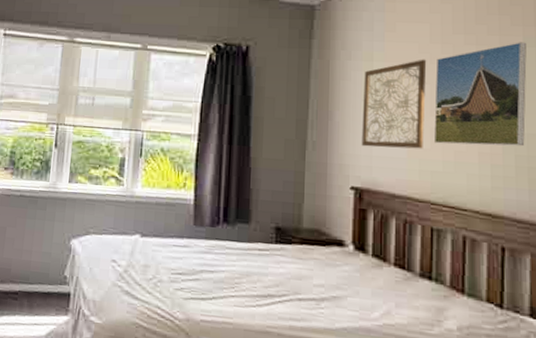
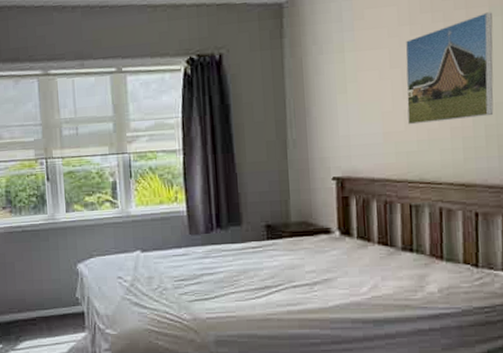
wall art: present [361,59,427,149] -> none [336,43,398,138]

